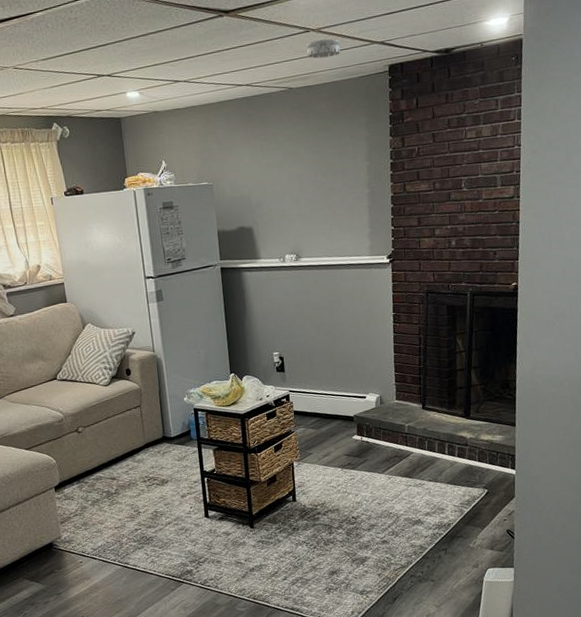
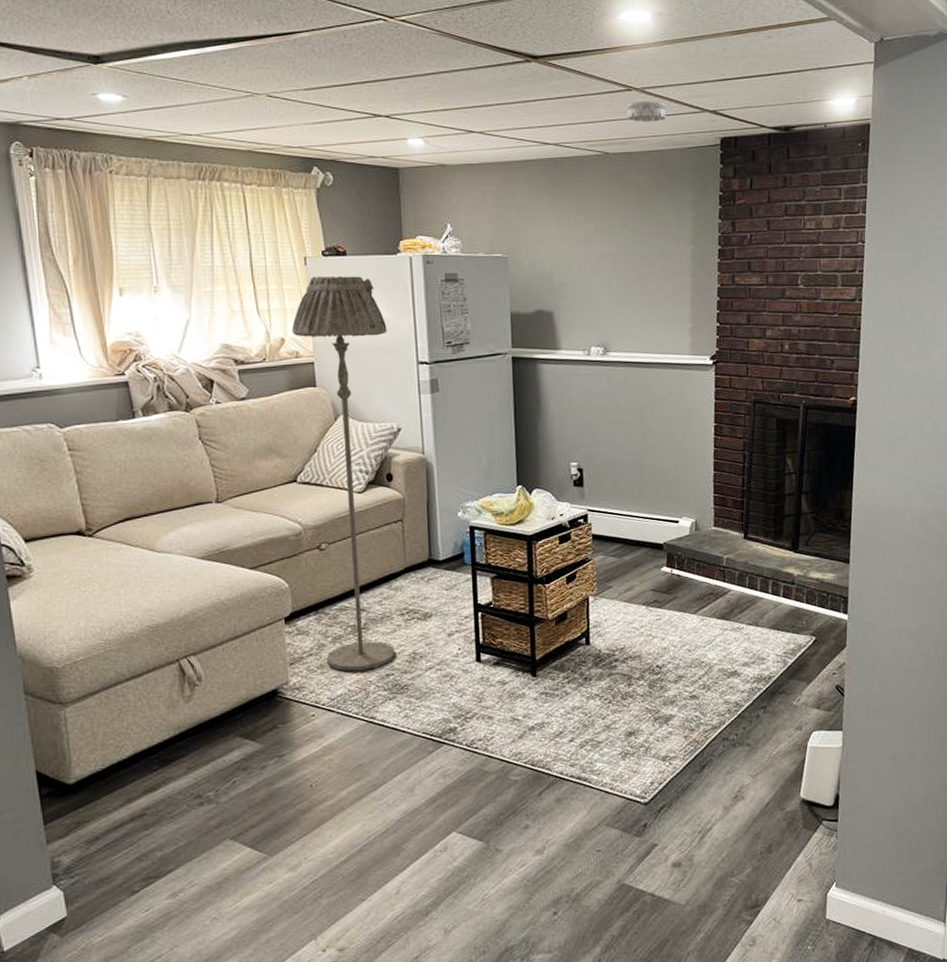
floor lamp: none [45,210,141,528] -> present [292,276,395,672]

